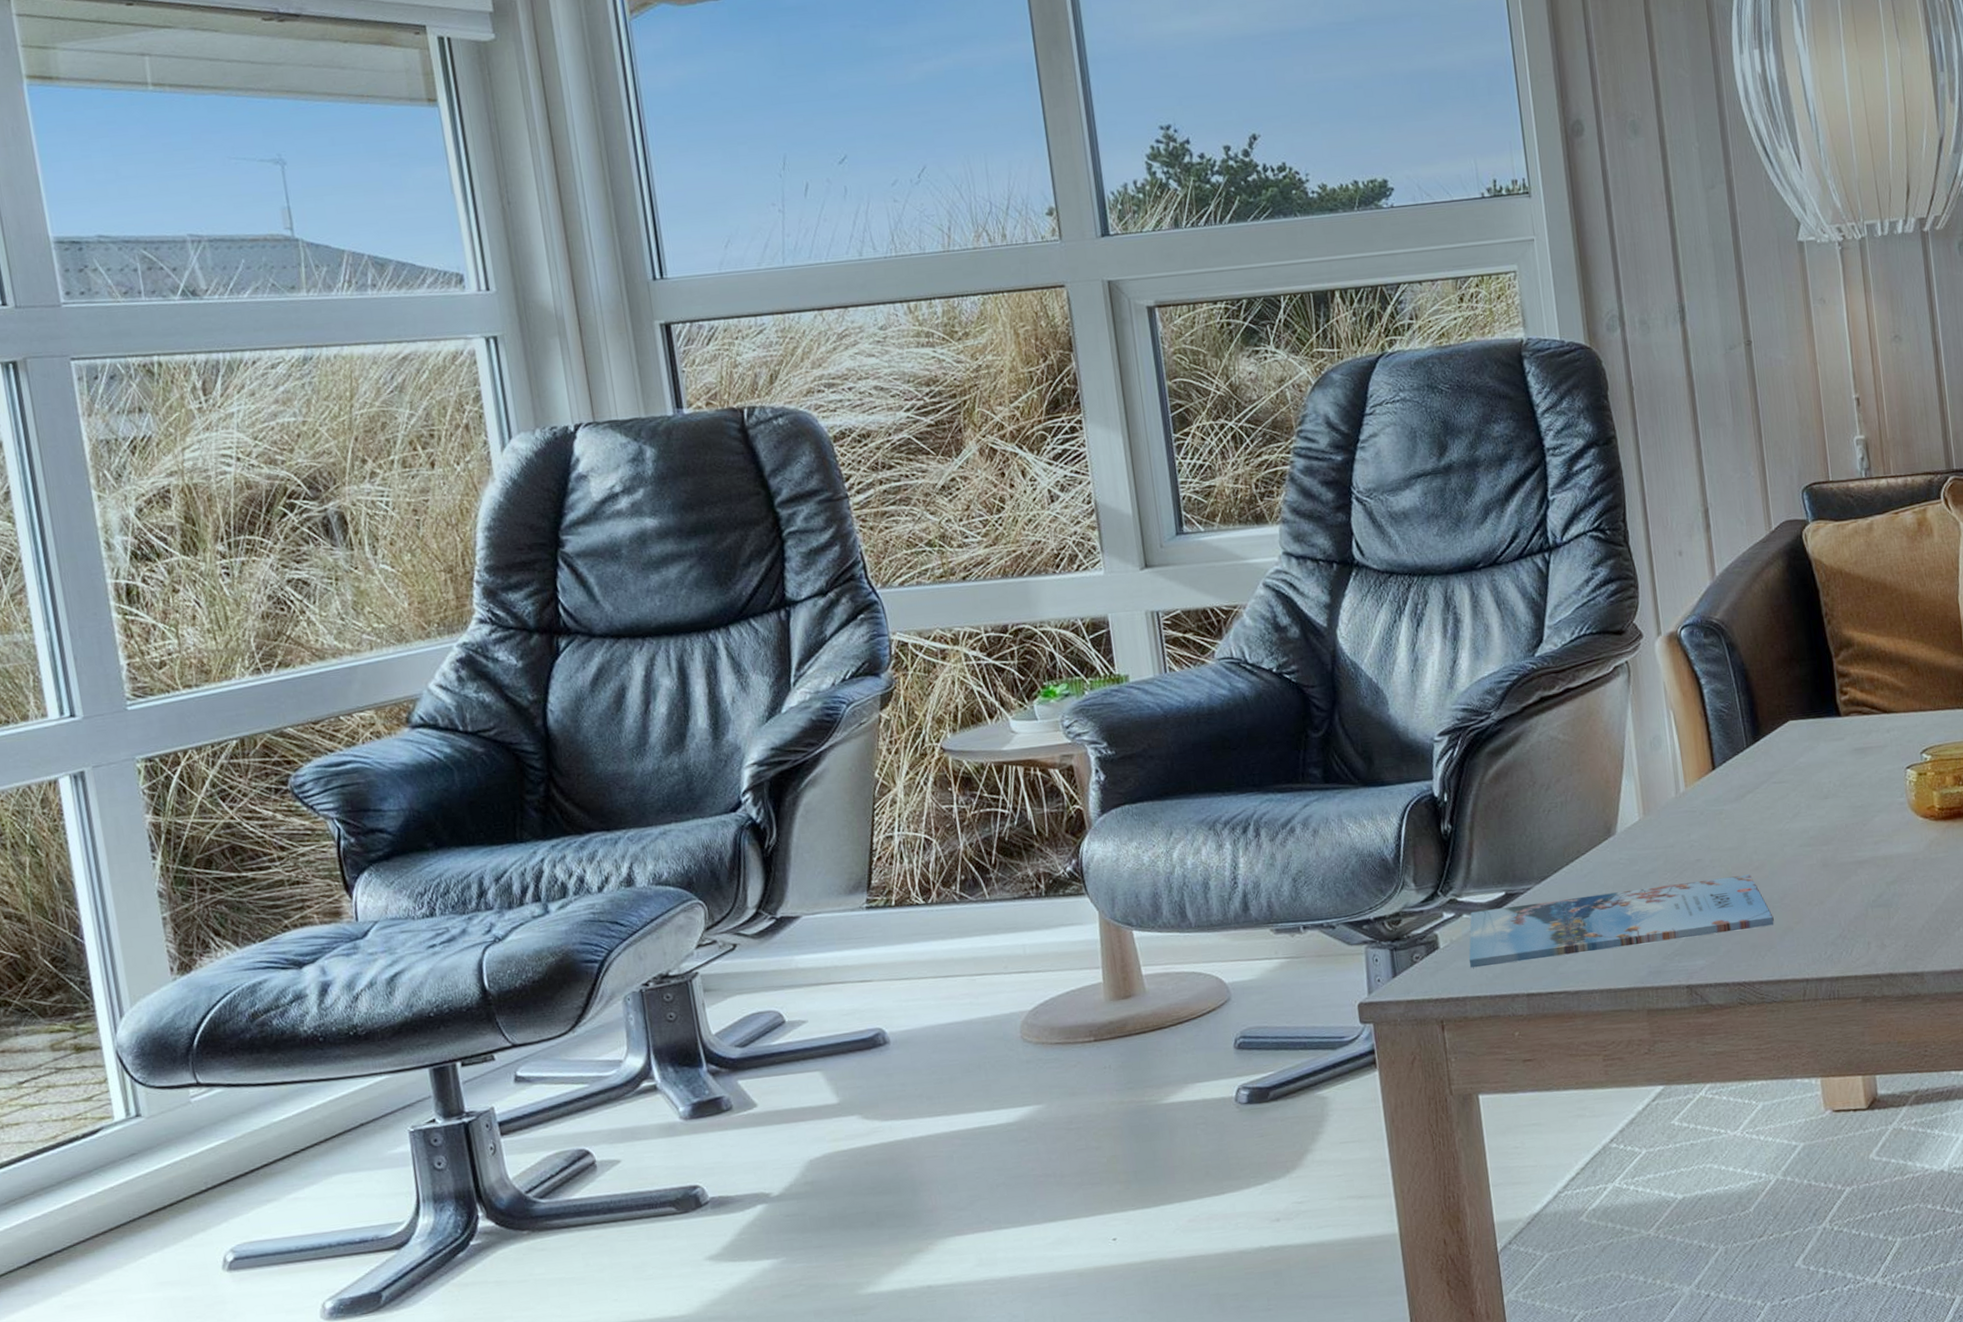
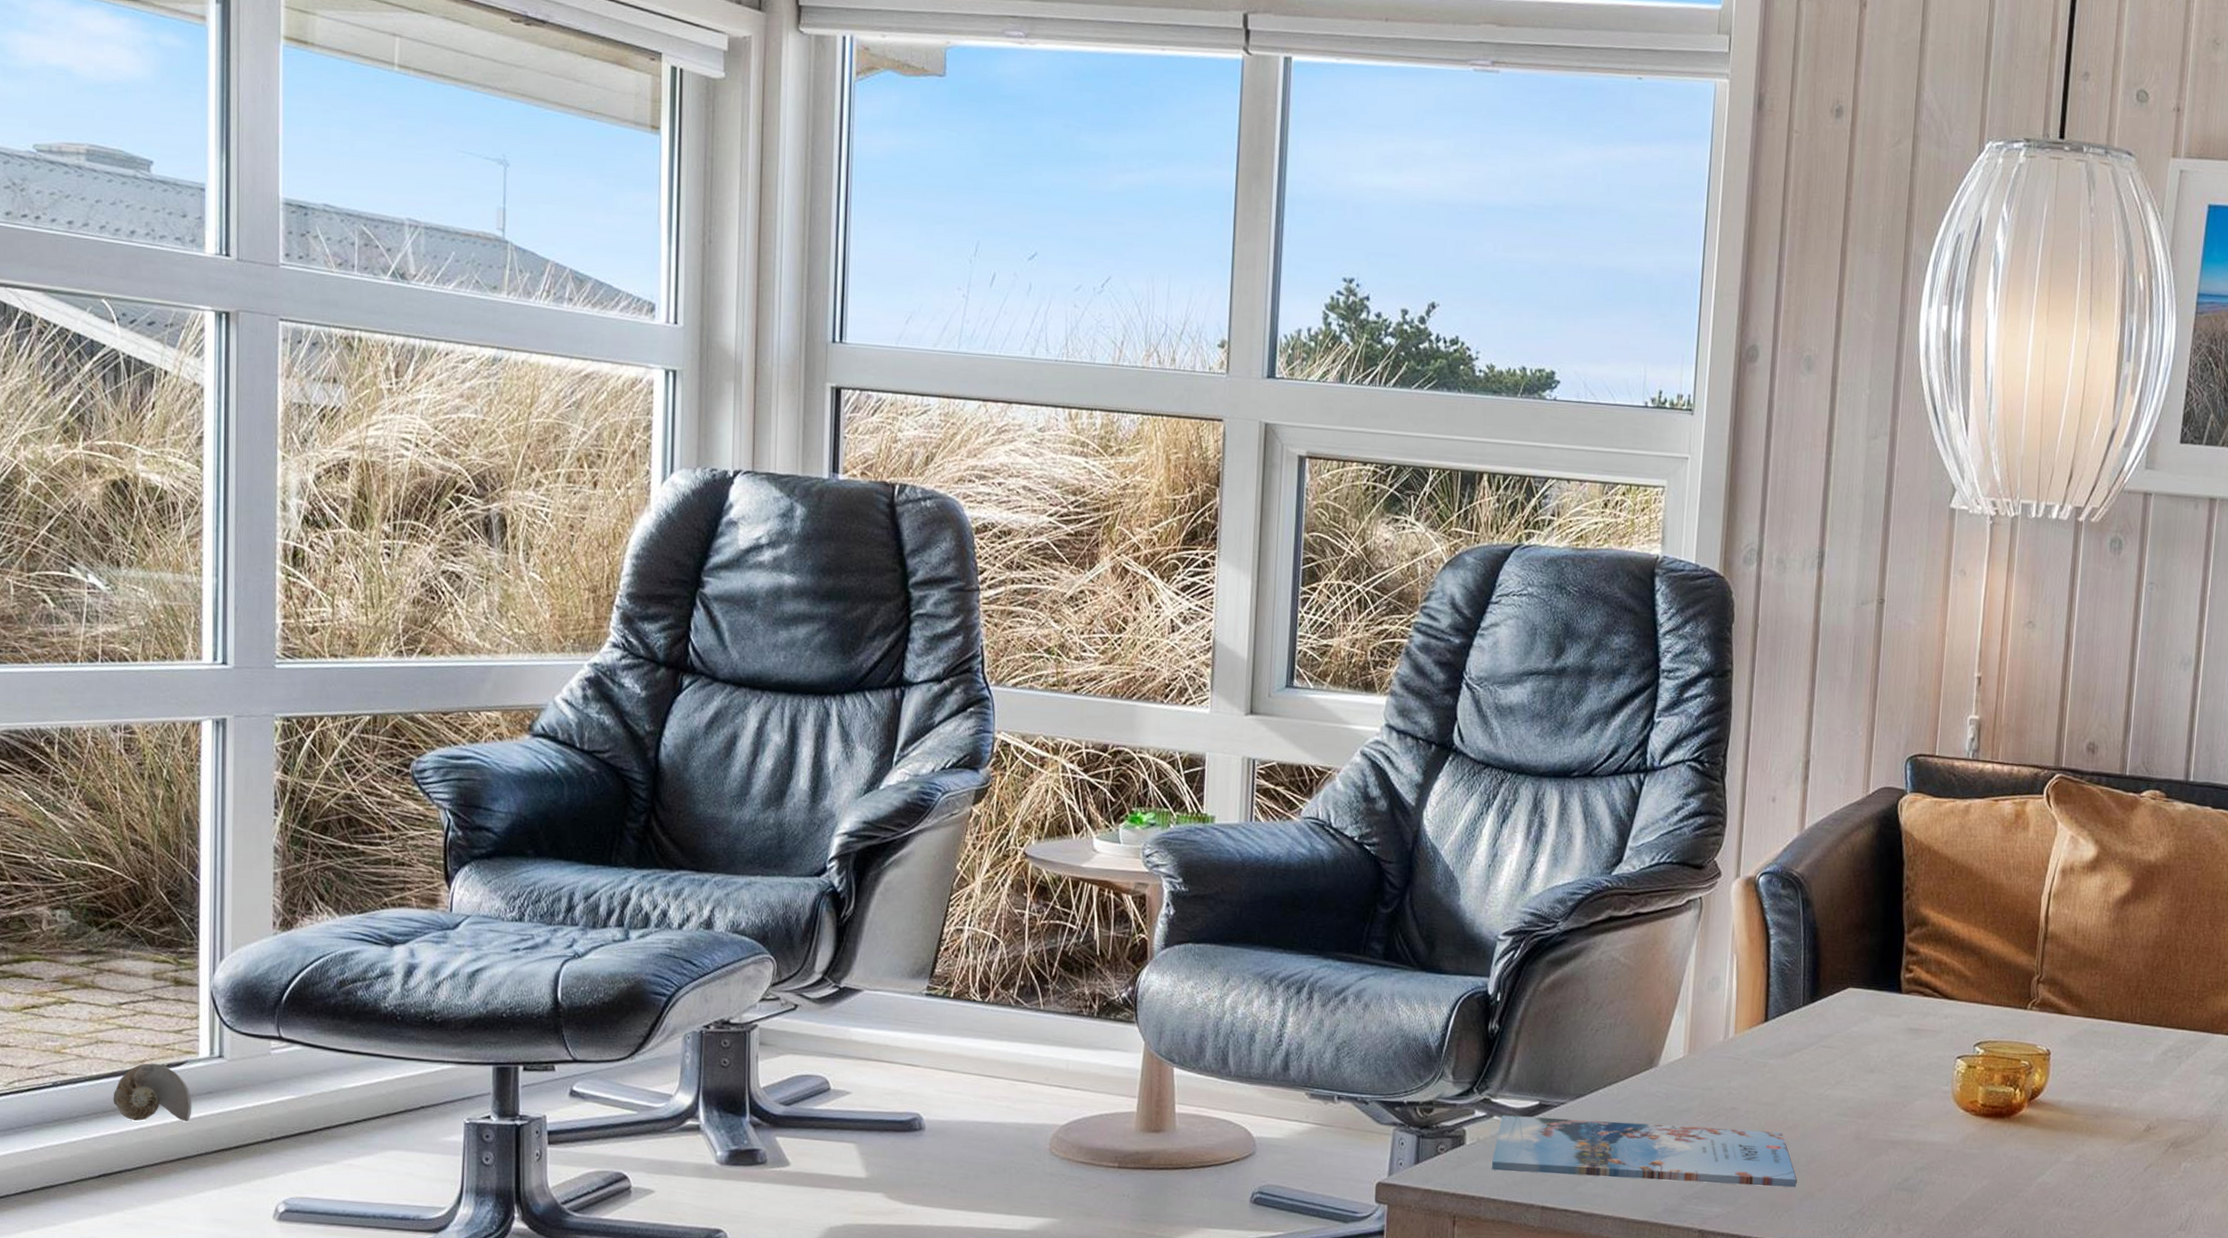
seashell: none [29,1136,117,1200] -> present [113,1063,192,1122]

